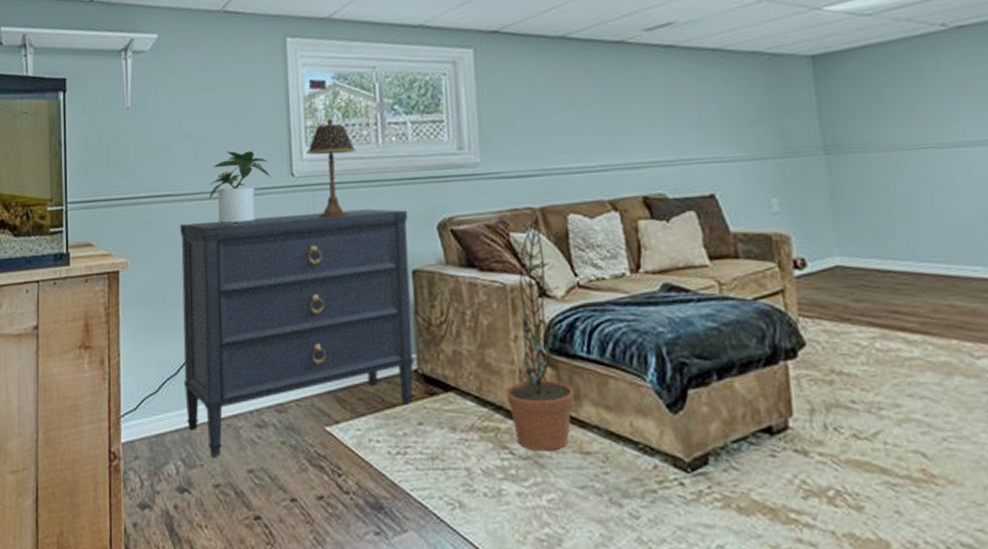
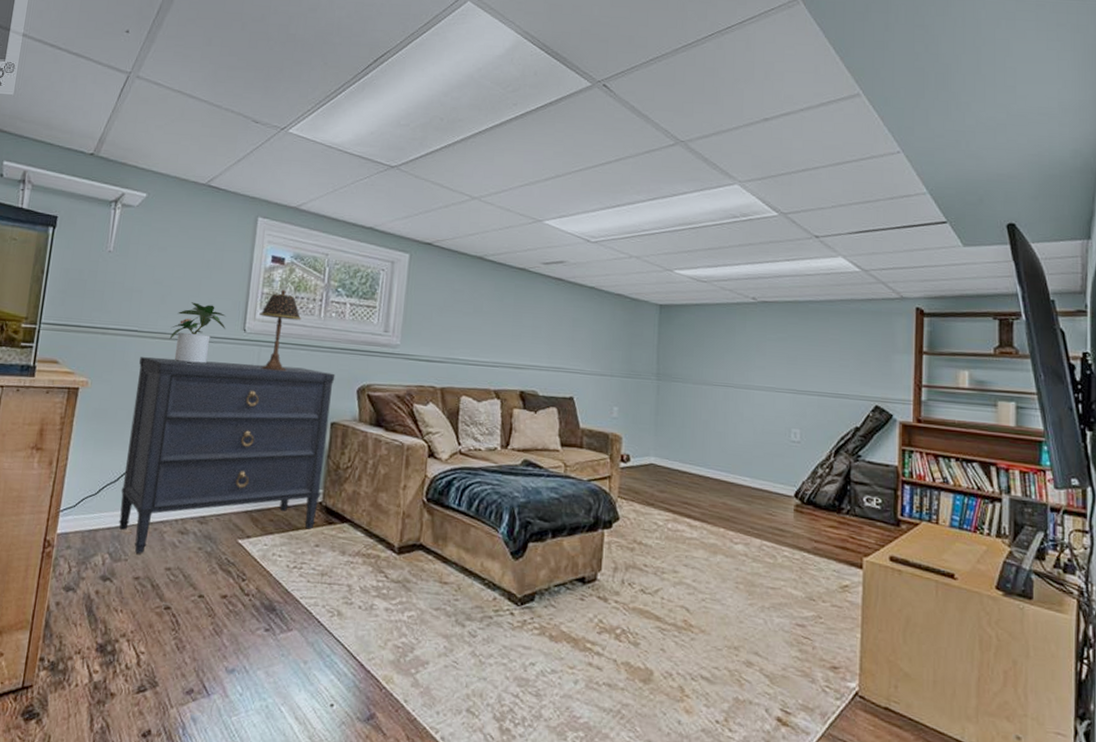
decorative plant: present [505,215,575,451] -> none [389,393,443,579]

